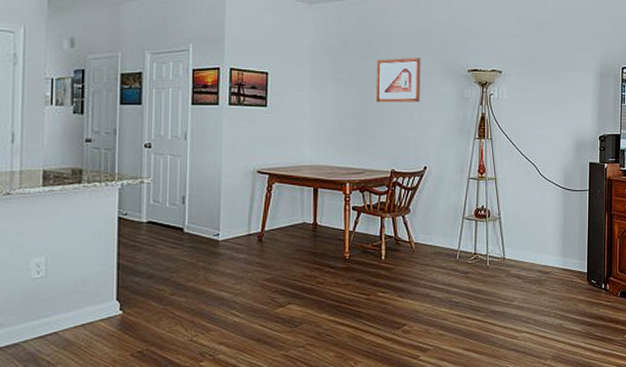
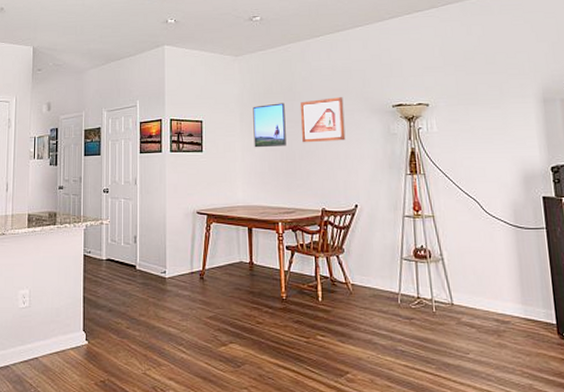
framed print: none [325,59,360,106] -> present [253,103,286,148]

